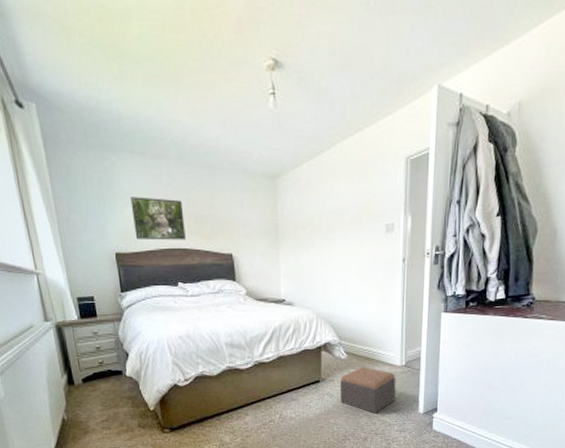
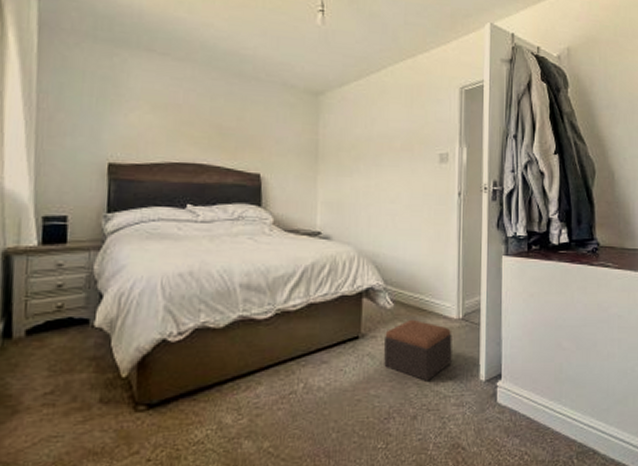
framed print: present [130,197,186,241] -> none [138,99,205,154]

